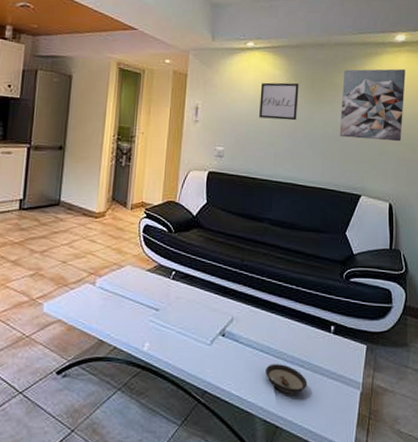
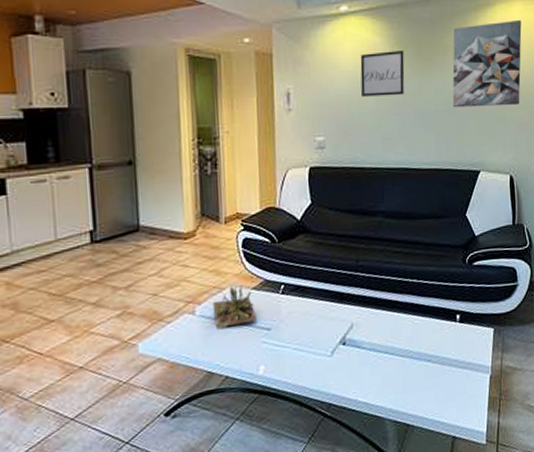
succulent plant: none [111,265,148,303] -> present [212,285,256,330]
saucer: present [266,364,308,394] -> none [392,362,436,391]

